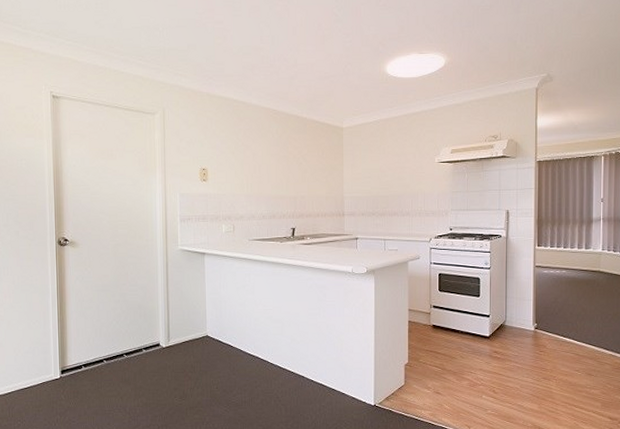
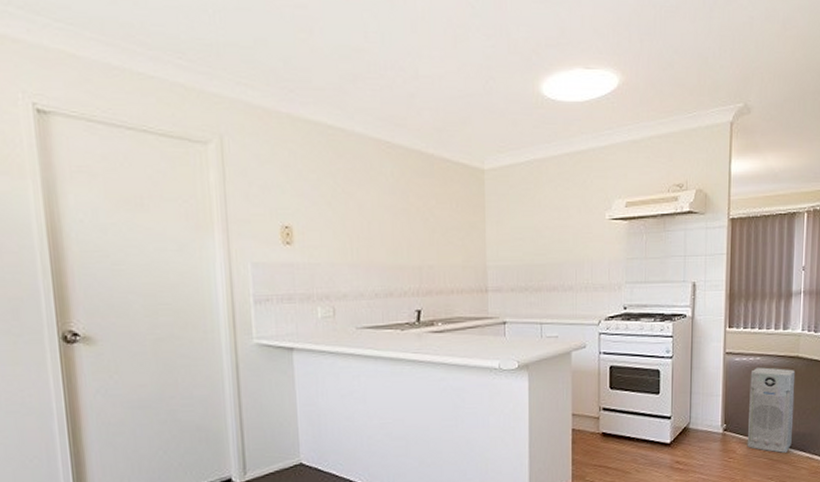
air purifier: none [555,279,598,350] -> present [747,367,796,453]

